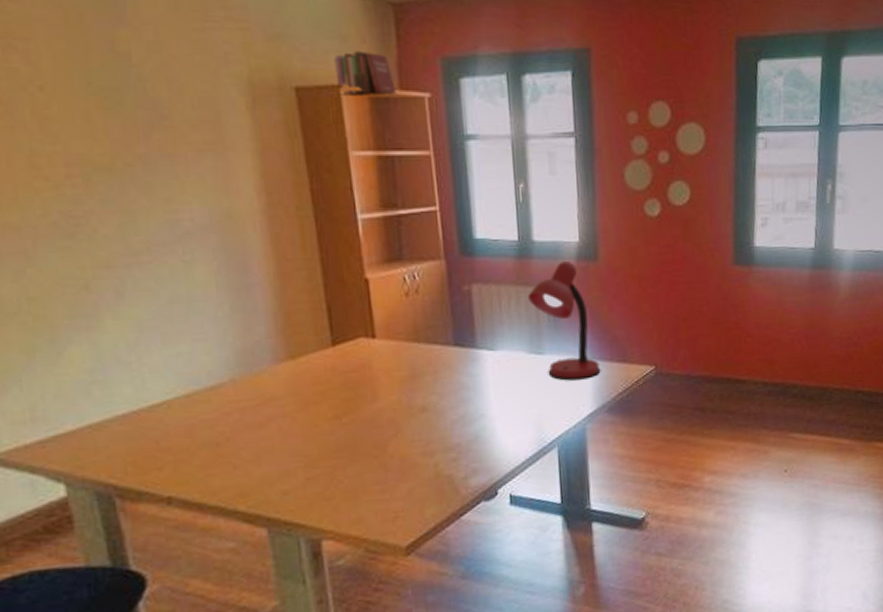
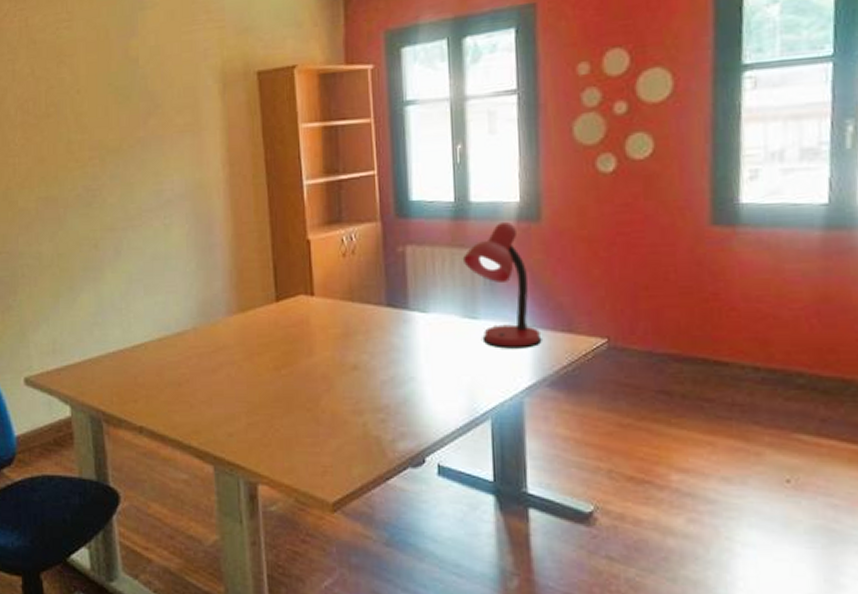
books: present [334,50,396,96] -> none [290,33,342,75]

